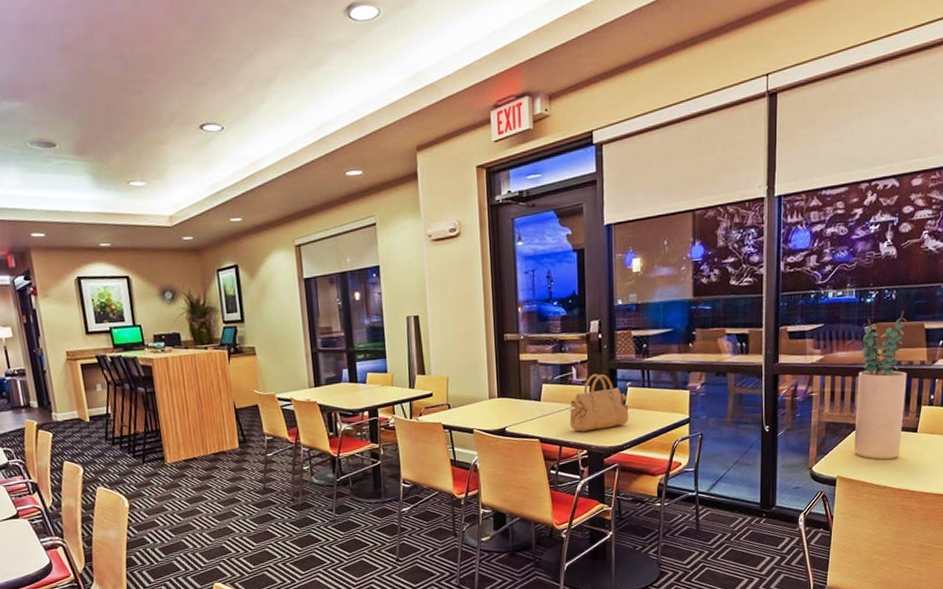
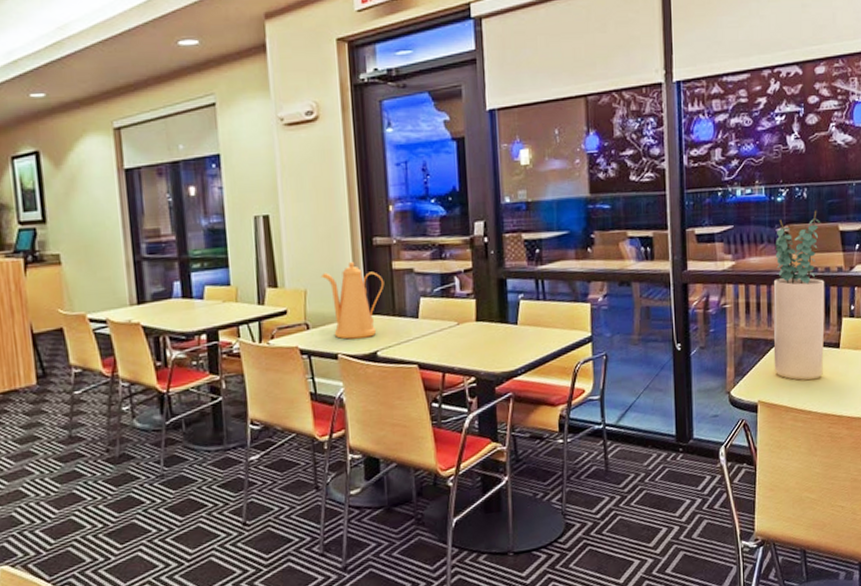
coffee pot: none [460,354,513,418] -> present [320,262,385,340]
shoulder bag: present [569,374,629,432] -> none [452,285,523,355]

